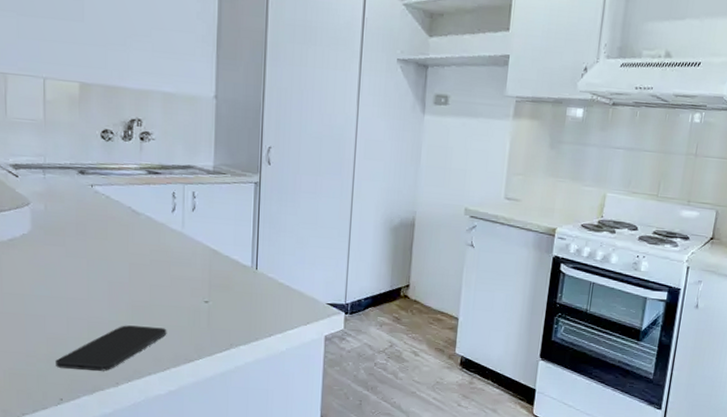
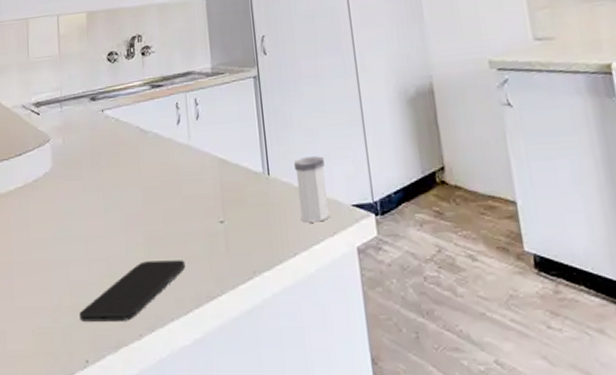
salt shaker: none [280,259,309,313] -> present [293,156,329,223]

